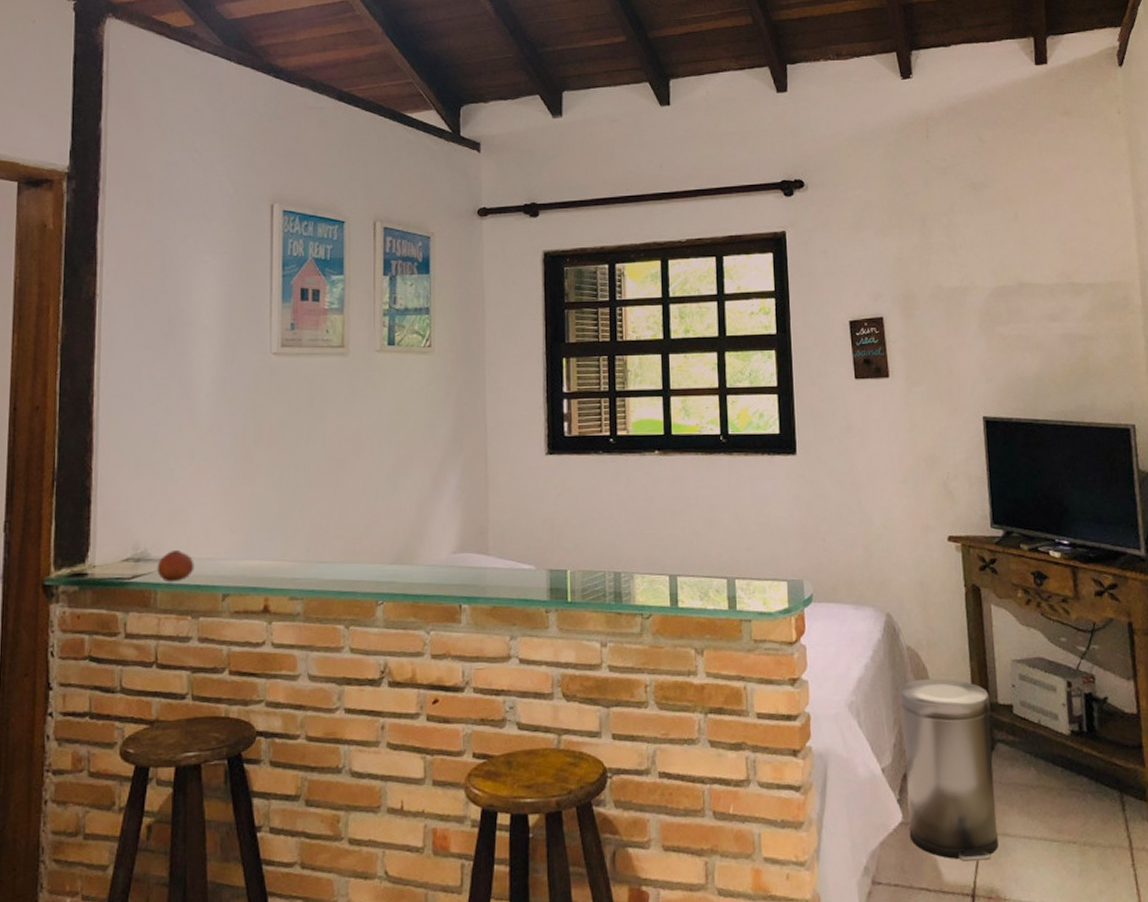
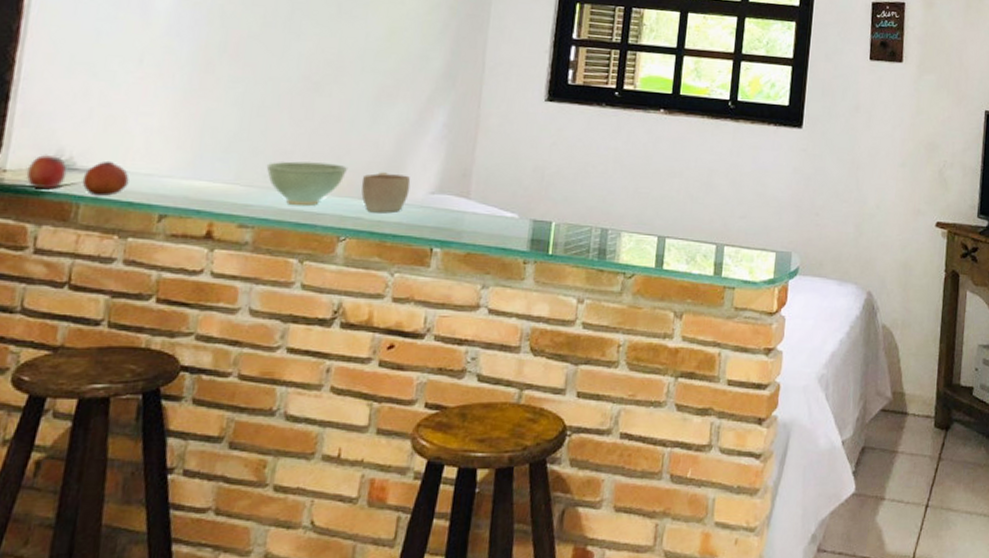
fruit: none [111,548,144,580] -> present [25,154,67,190]
bowl: none [307,533,378,576] -> present [266,161,349,207]
cup: none [390,537,434,576] -> present [361,172,411,214]
pedal bin: present [899,678,999,861] -> none [859,357,953,533]

